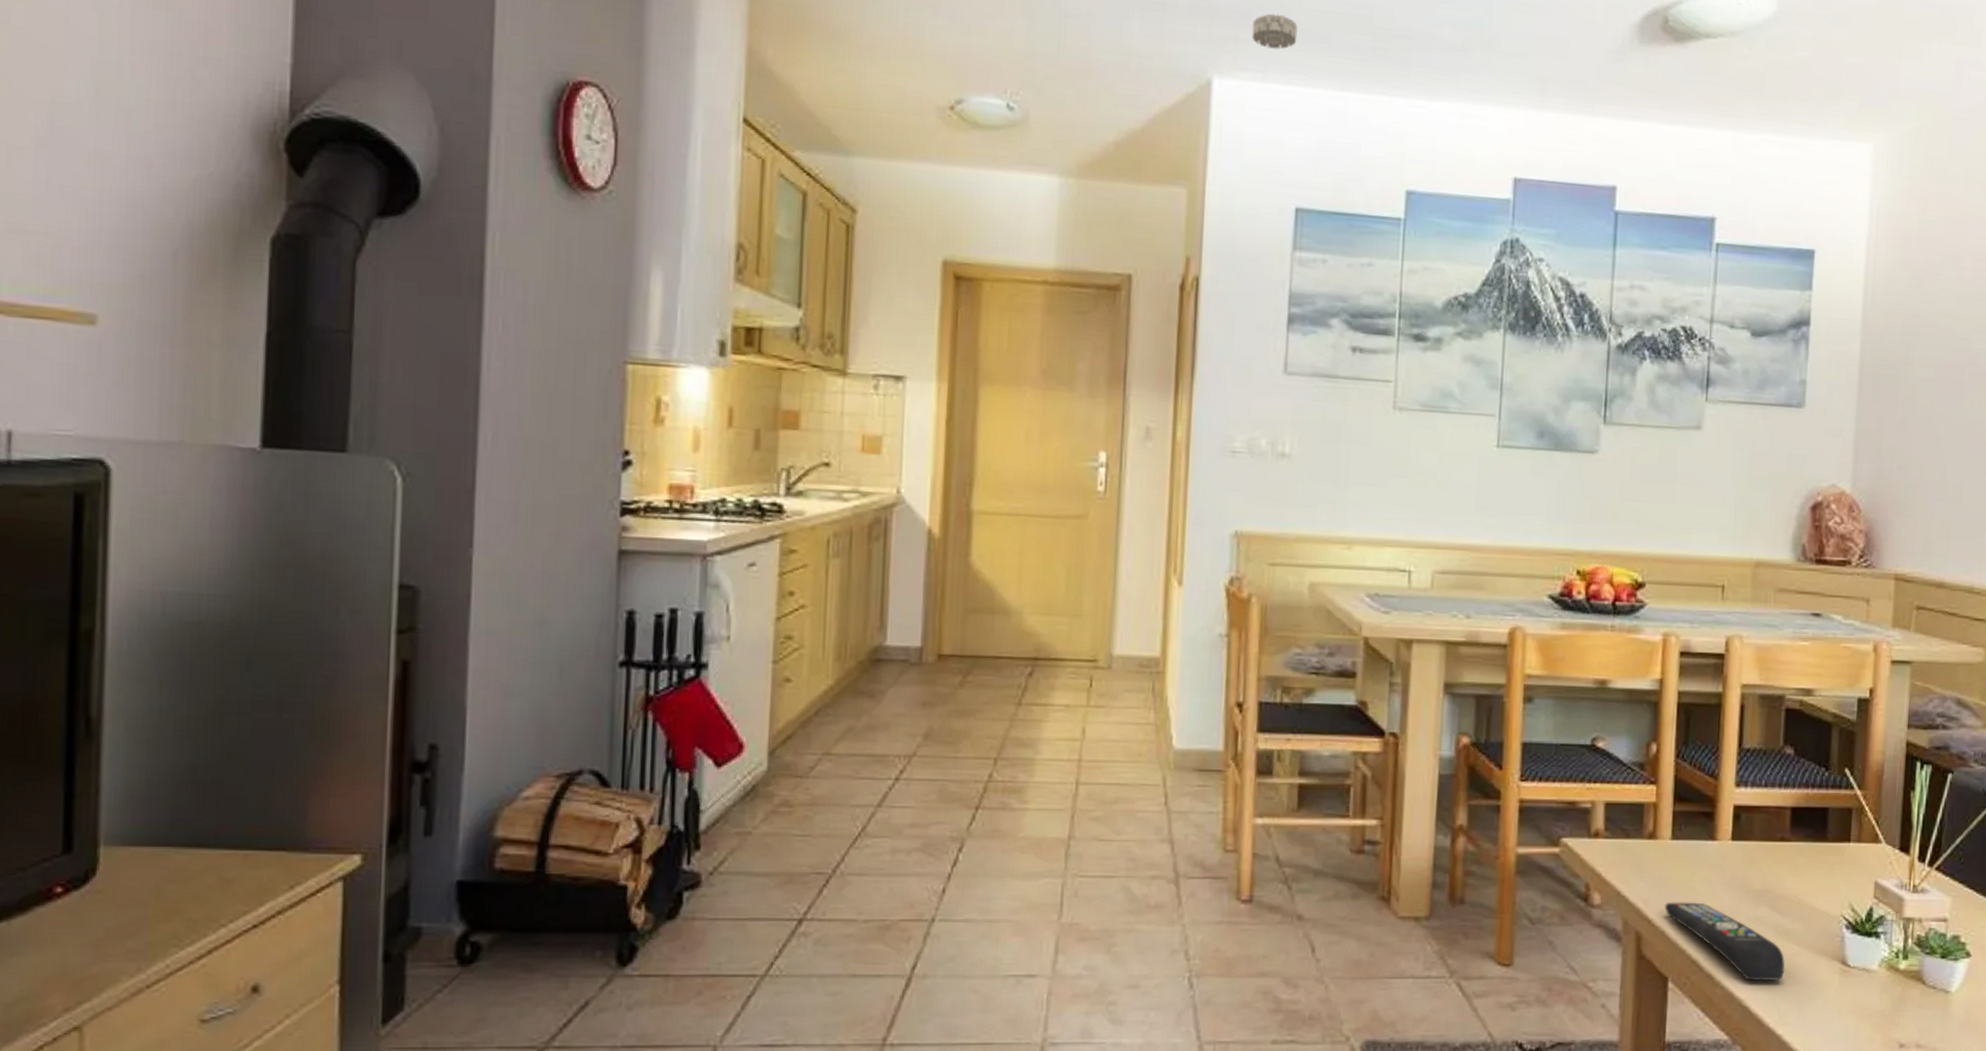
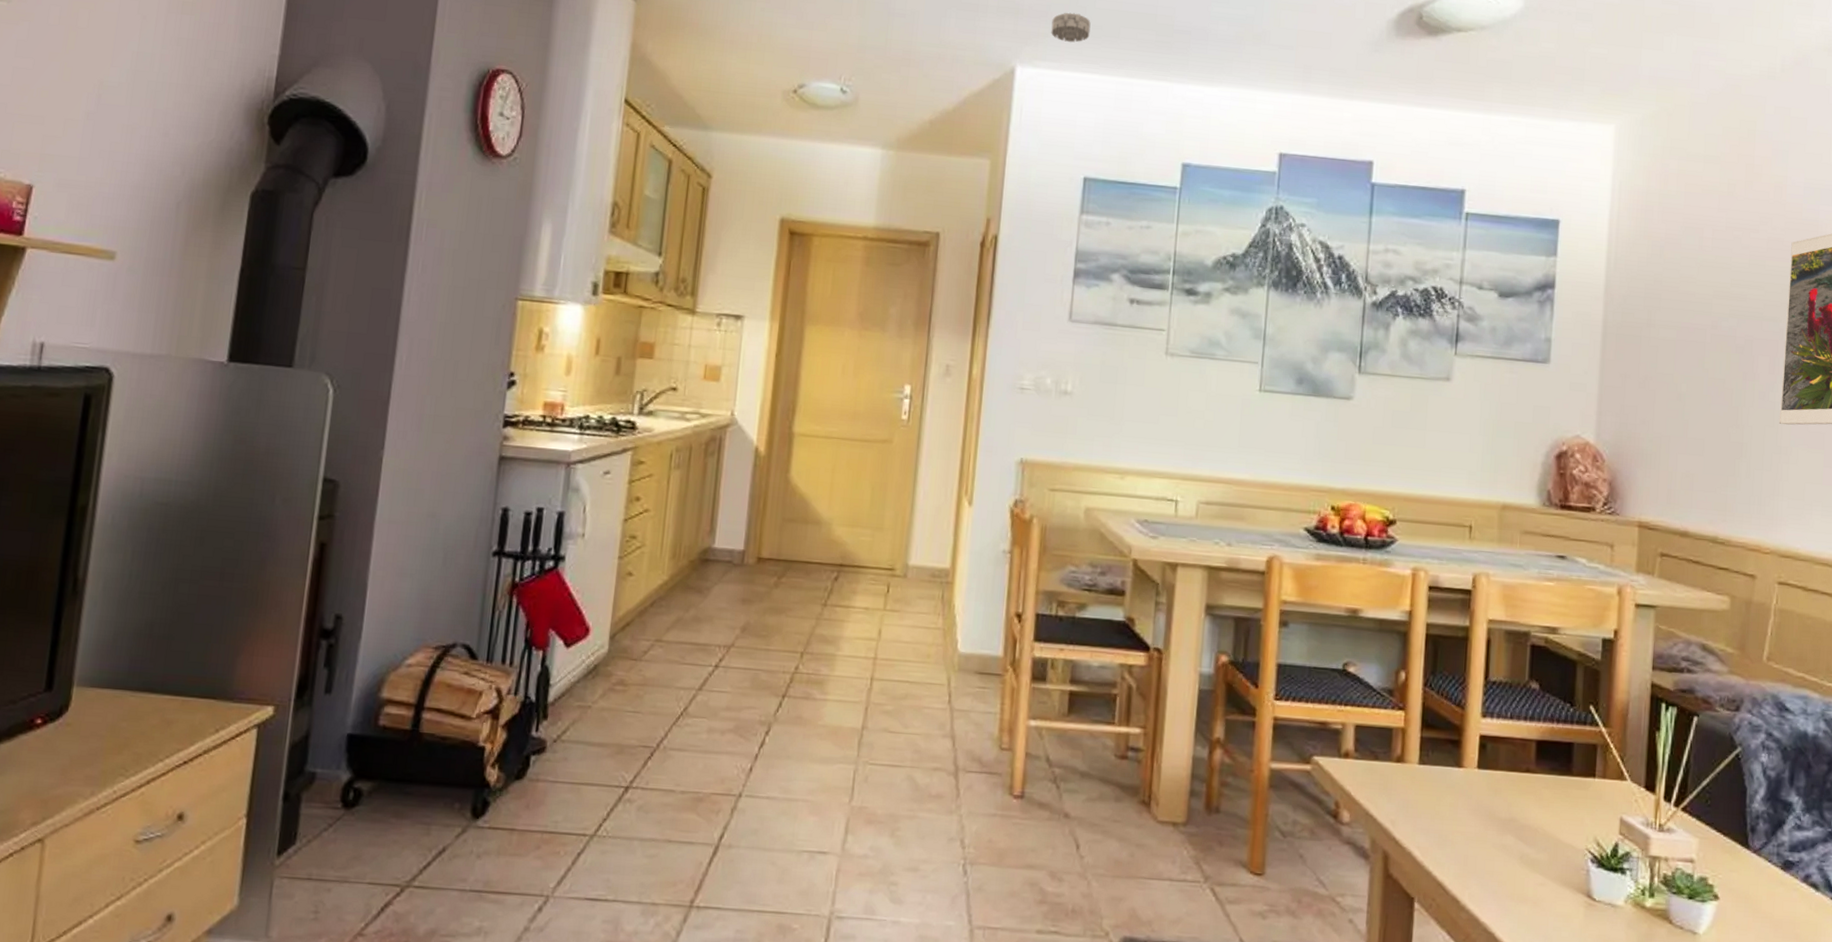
remote control: present [1665,902,1785,981] -> none [1412,824,1530,909]

